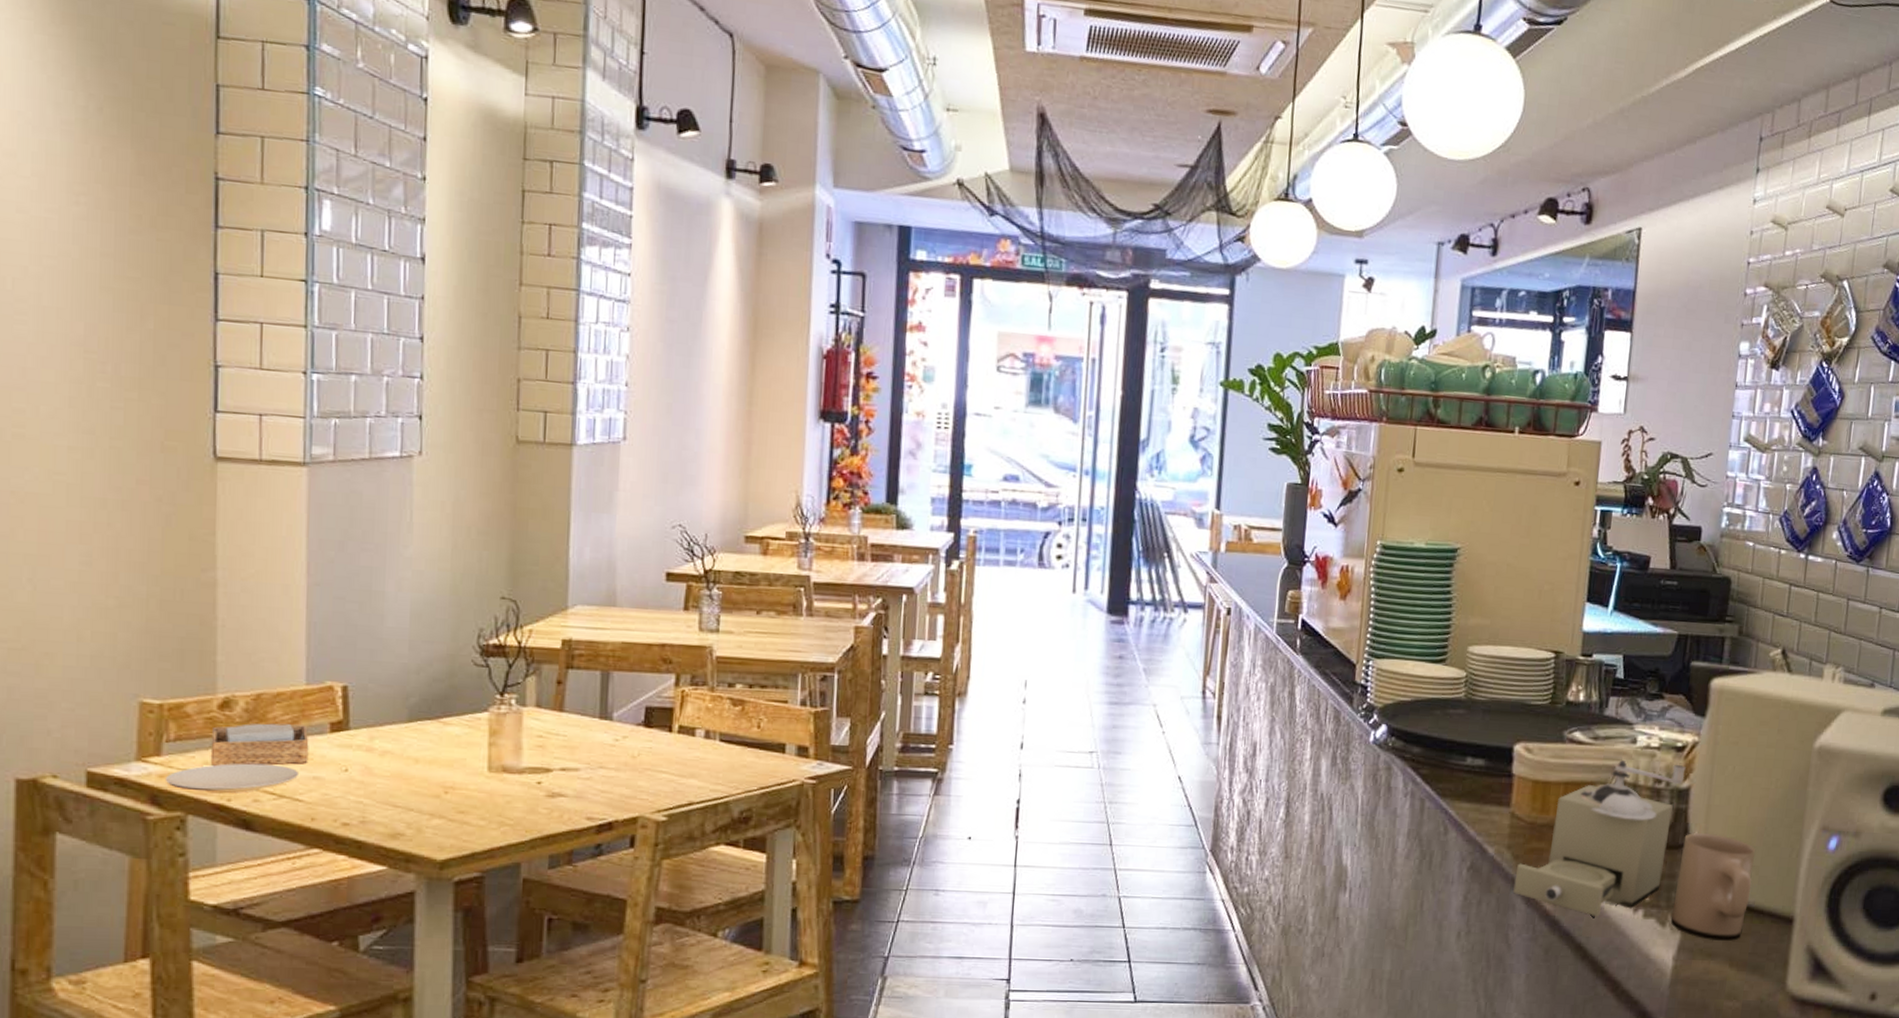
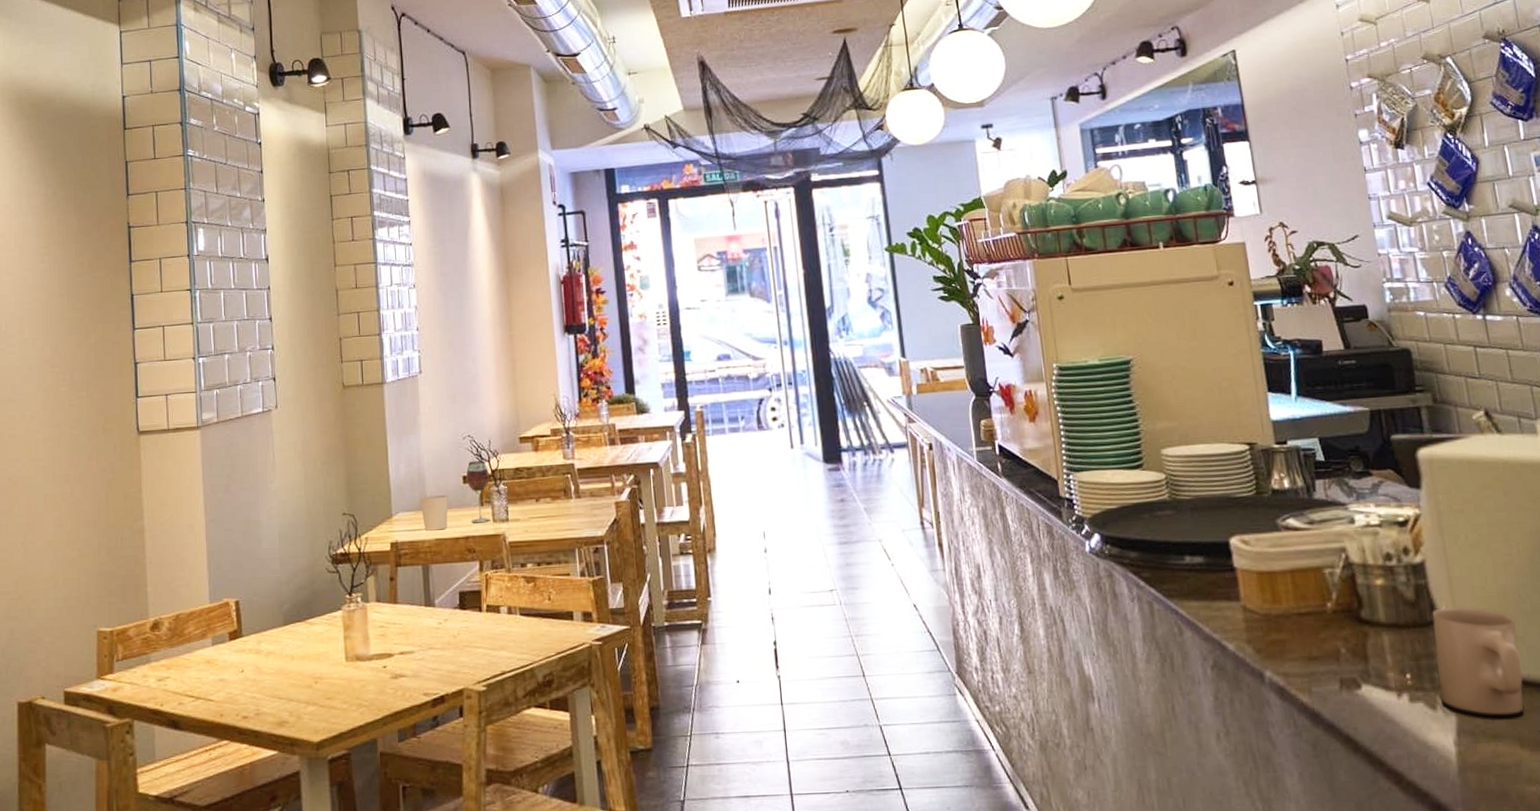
plate: present [164,763,298,794] -> none [117,672,209,701]
napkin holder: present [210,723,309,767] -> none [146,637,215,679]
dixie cup: none [606,590,644,633] -> present [419,495,449,531]
wineglass: none [670,556,701,631] -> present [466,460,490,524]
coffee grinder: present [1512,759,1686,917] -> none [1262,540,1419,706]

